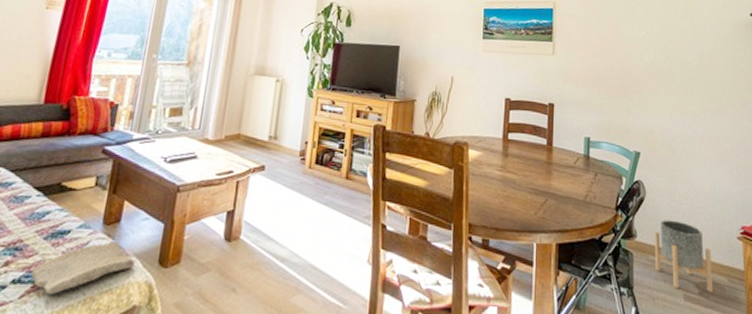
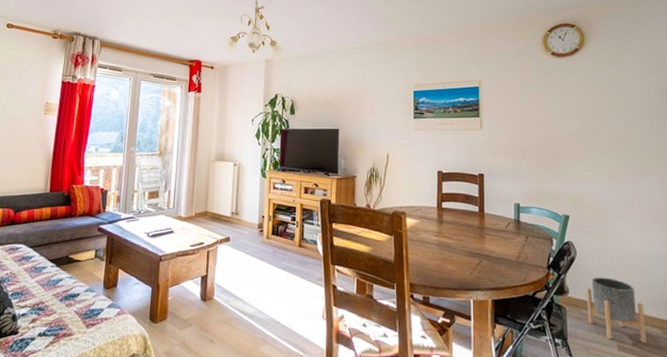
tablet: present [31,242,135,295] -> none [52,302,131,345]

